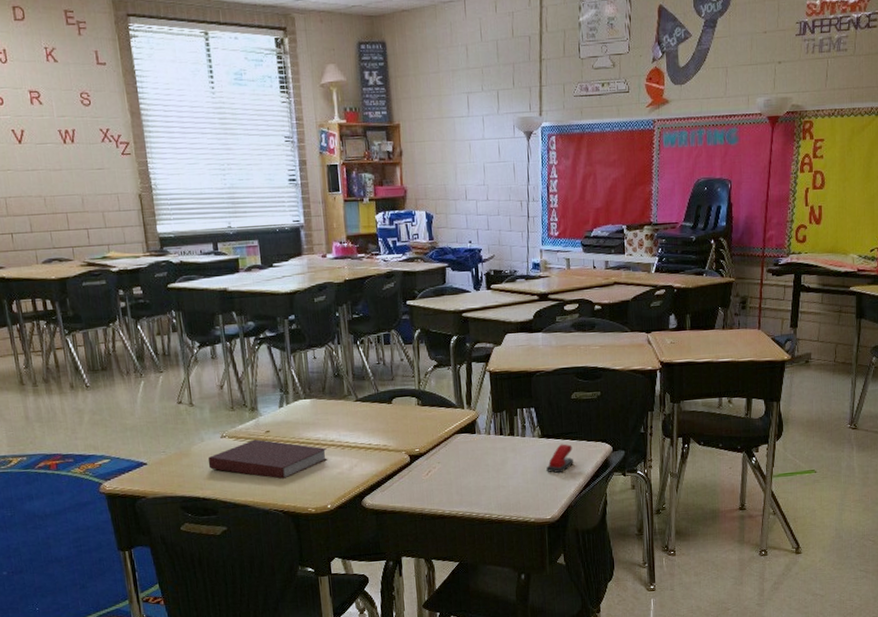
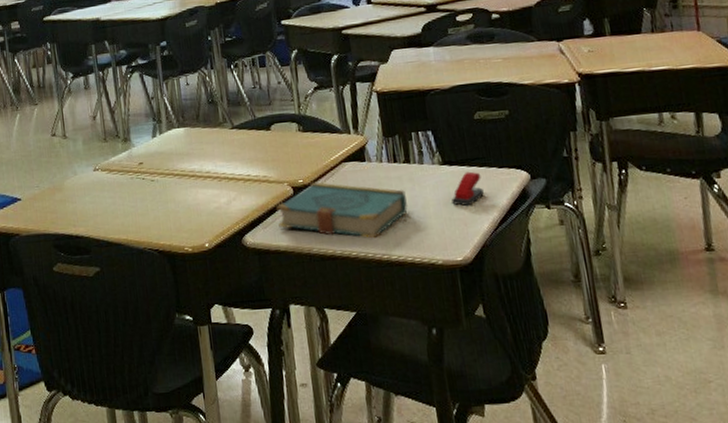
notebook: present [208,439,328,479] -> none [80,172,204,215]
book: none [394,451,509,501] -> present [276,182,408,239]

